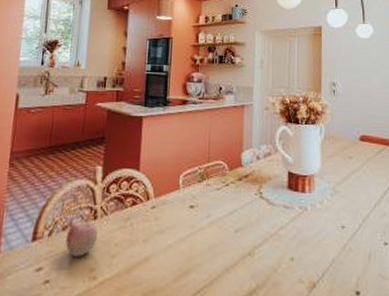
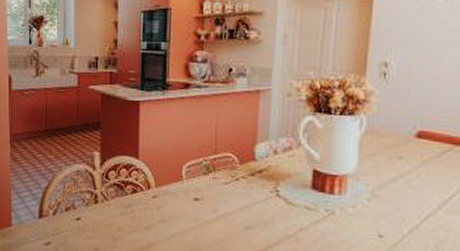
apple: present [65,221,99,257] -> none [70,204,100,236]

